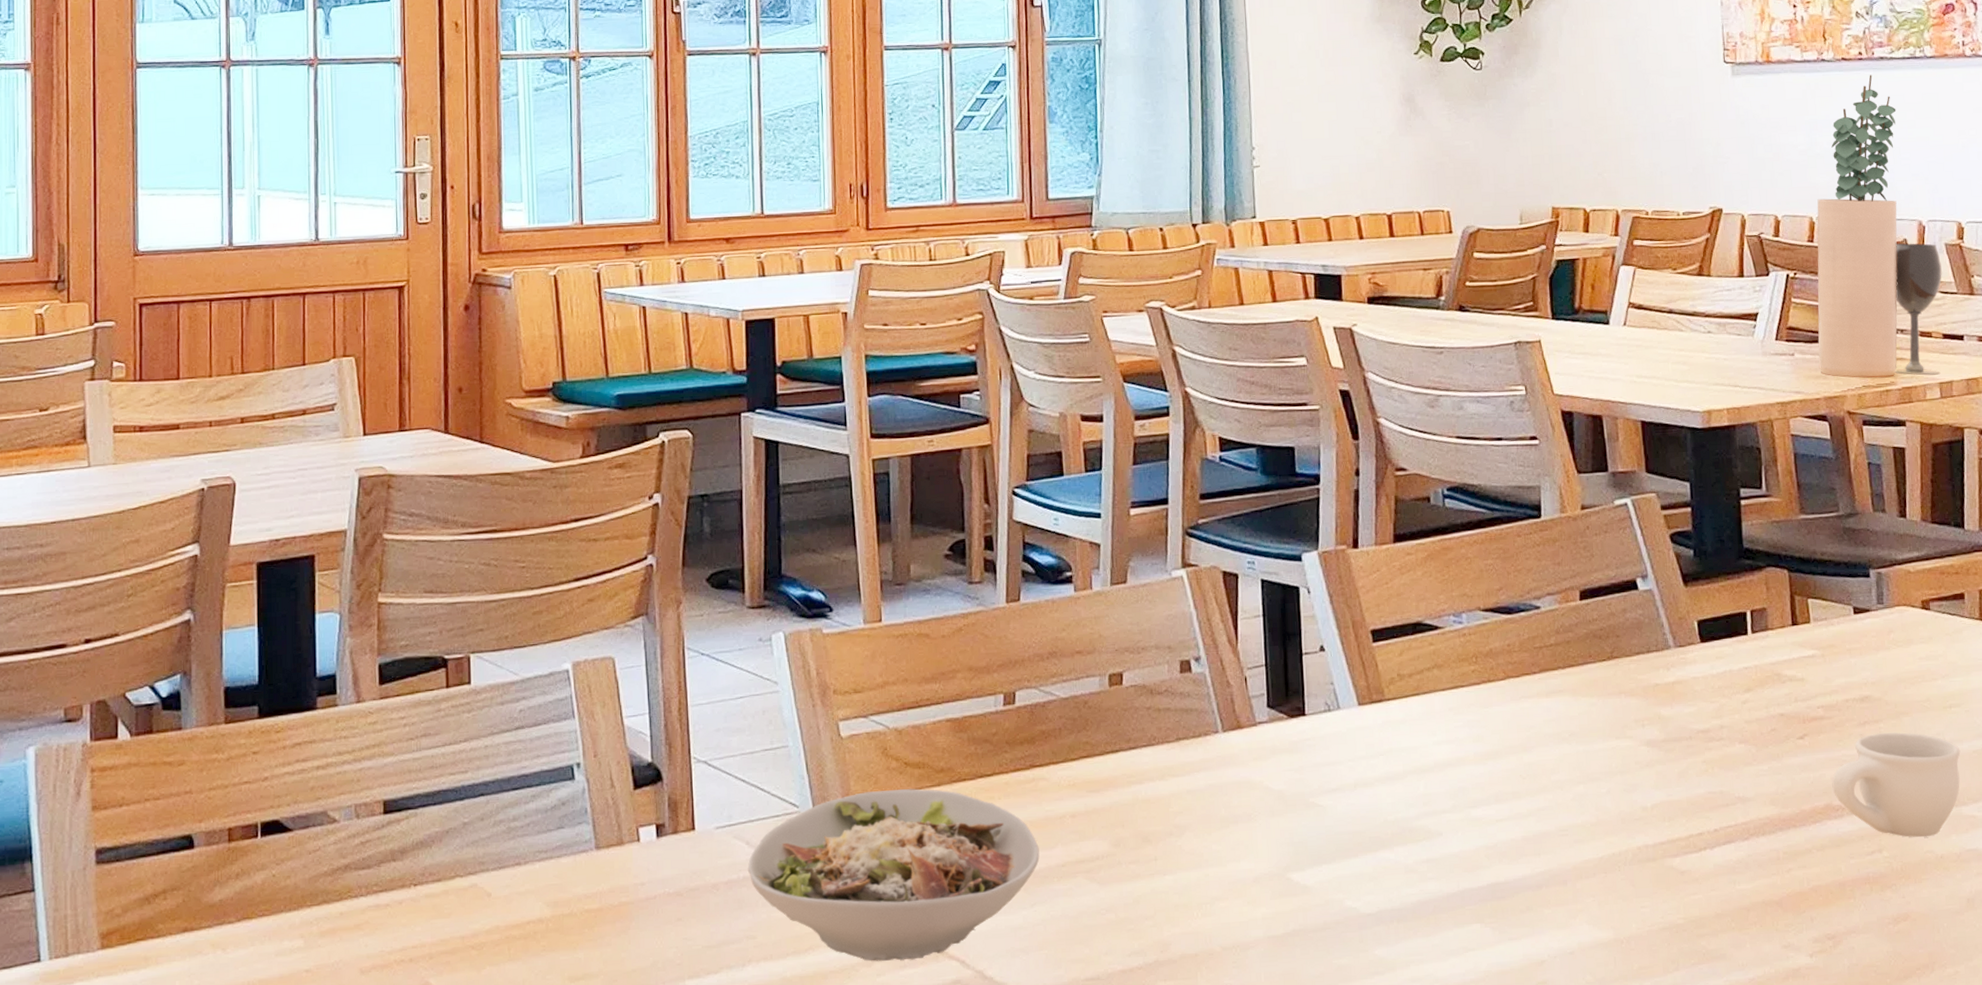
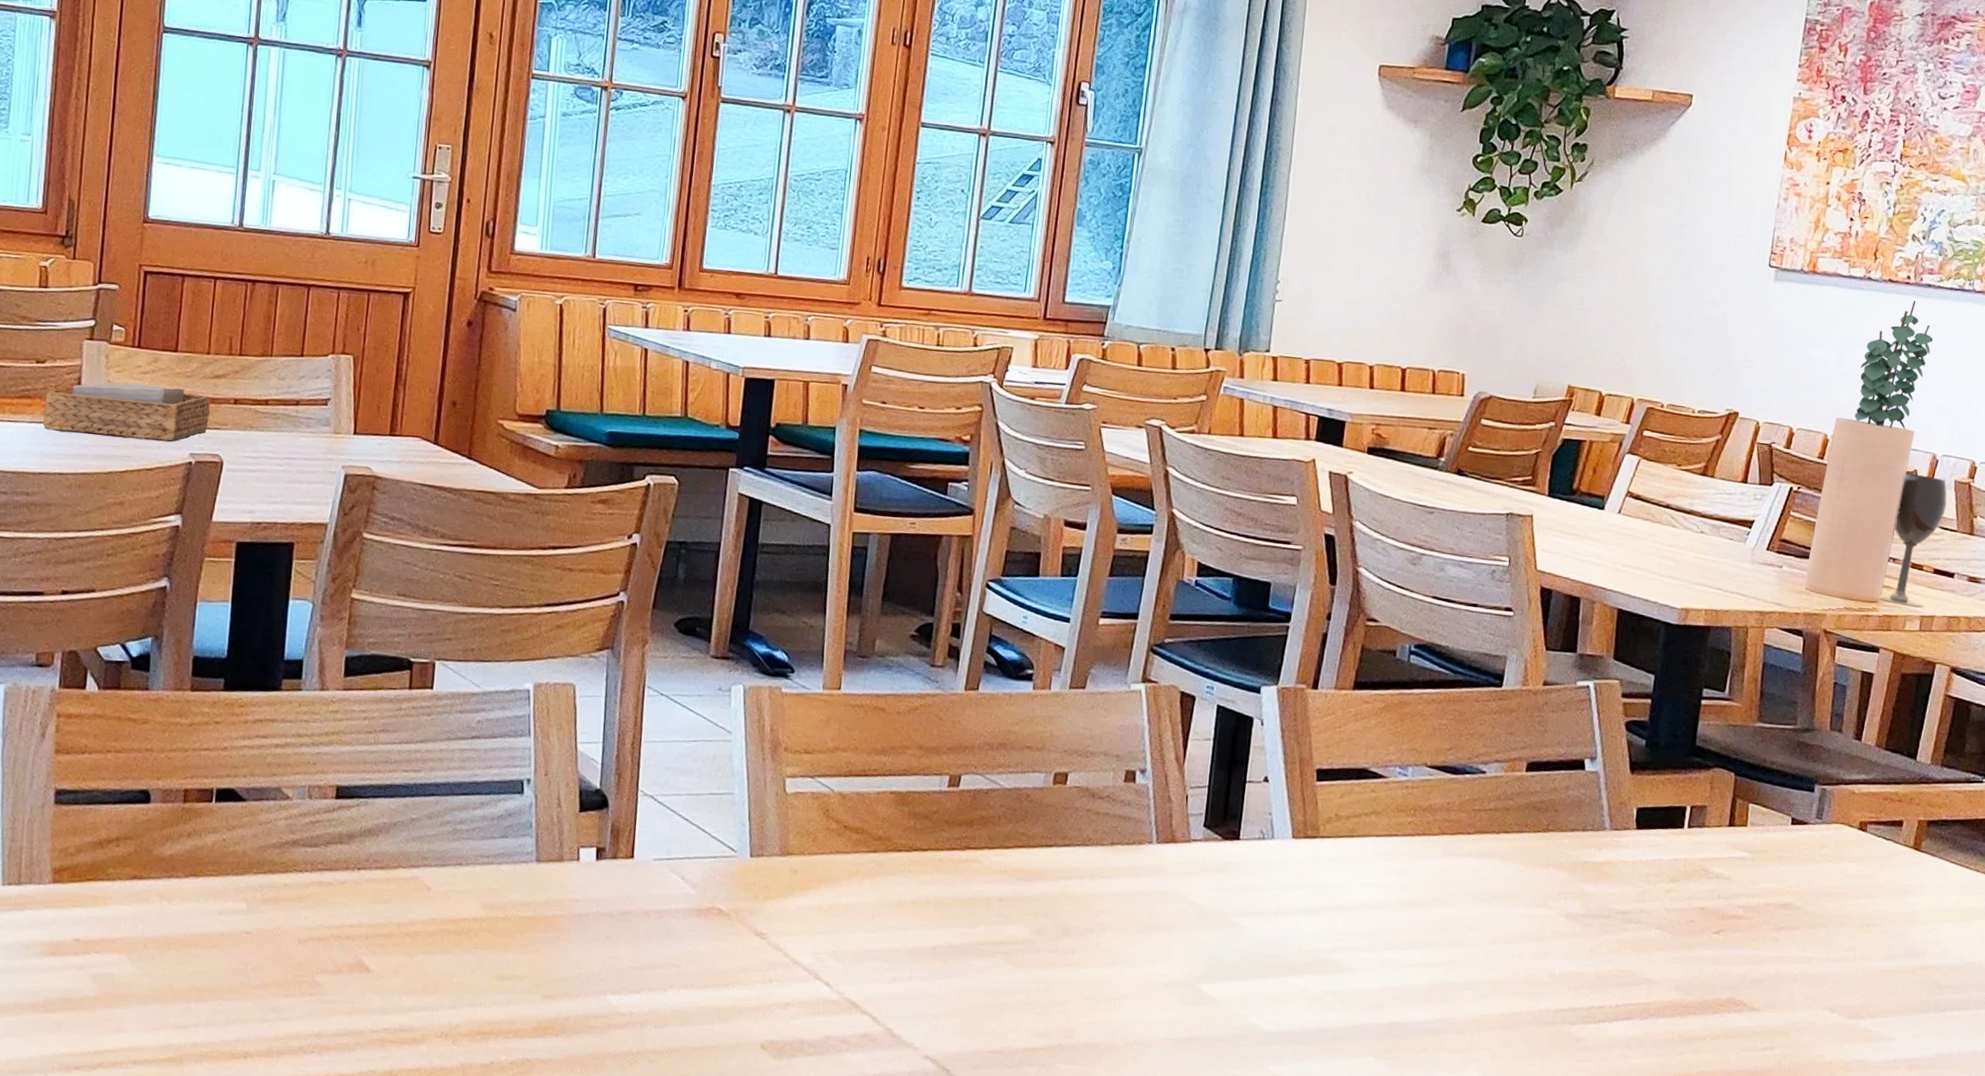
napkin holder: none [50,415,218,478] -> present [42,382,211,442]
salad: present [747,789,1040,962] -> none [679,847,963,1009]
cup: present [1832,732,1961,838] -> none [1737,939,1869,1043]

